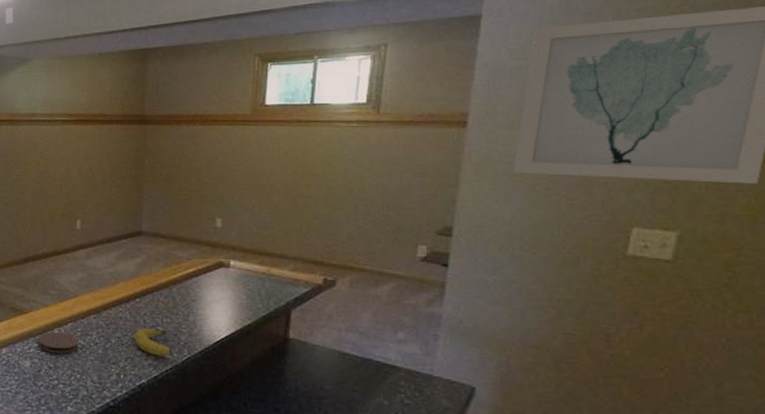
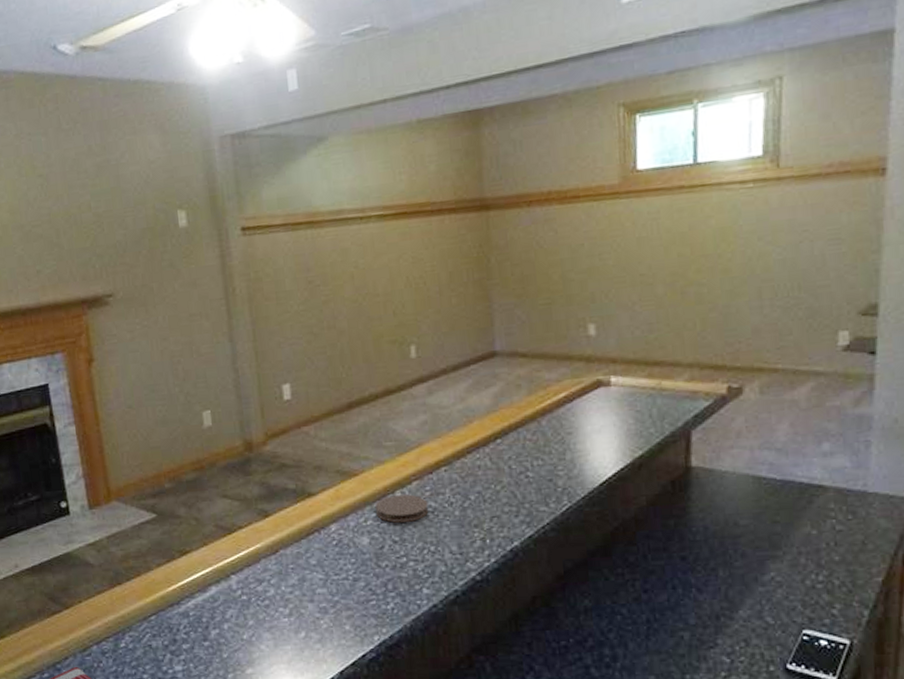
fruit: present [134,328,172,356] -> none [498,475,548,510]

